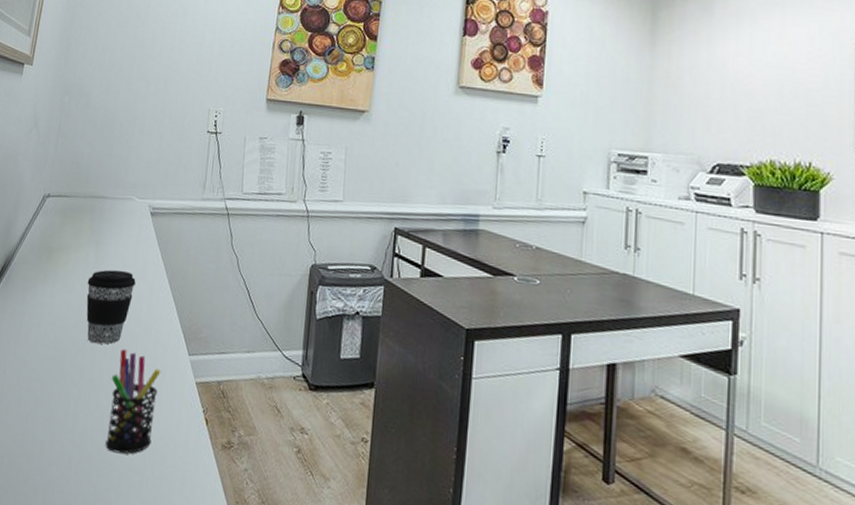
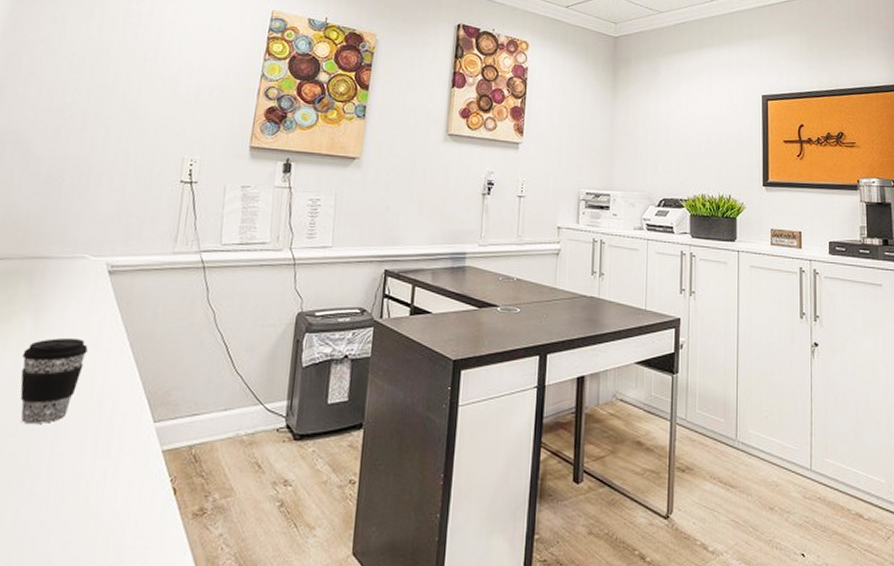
pen holder: present [105,349,161,454] -> none [43,426,119,545]

